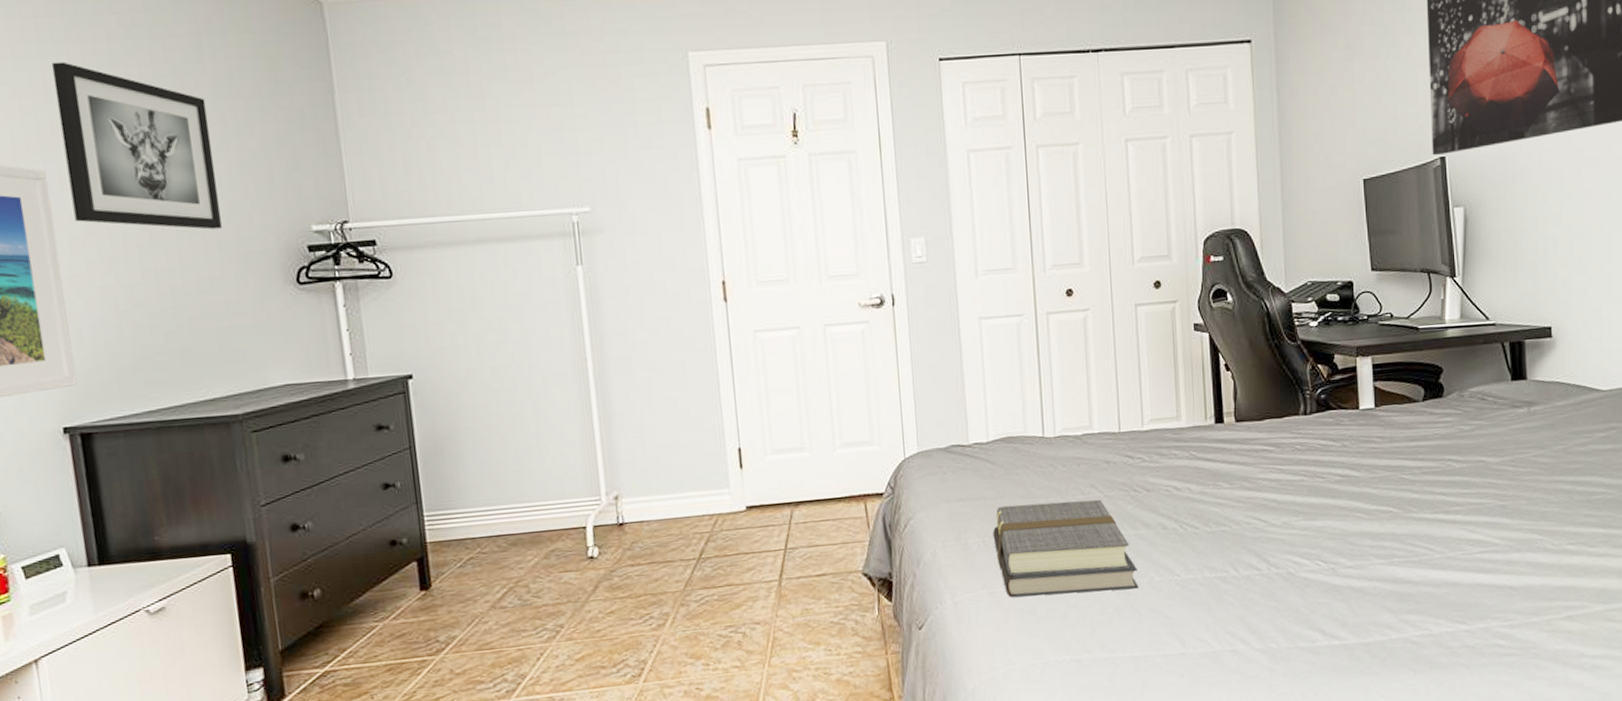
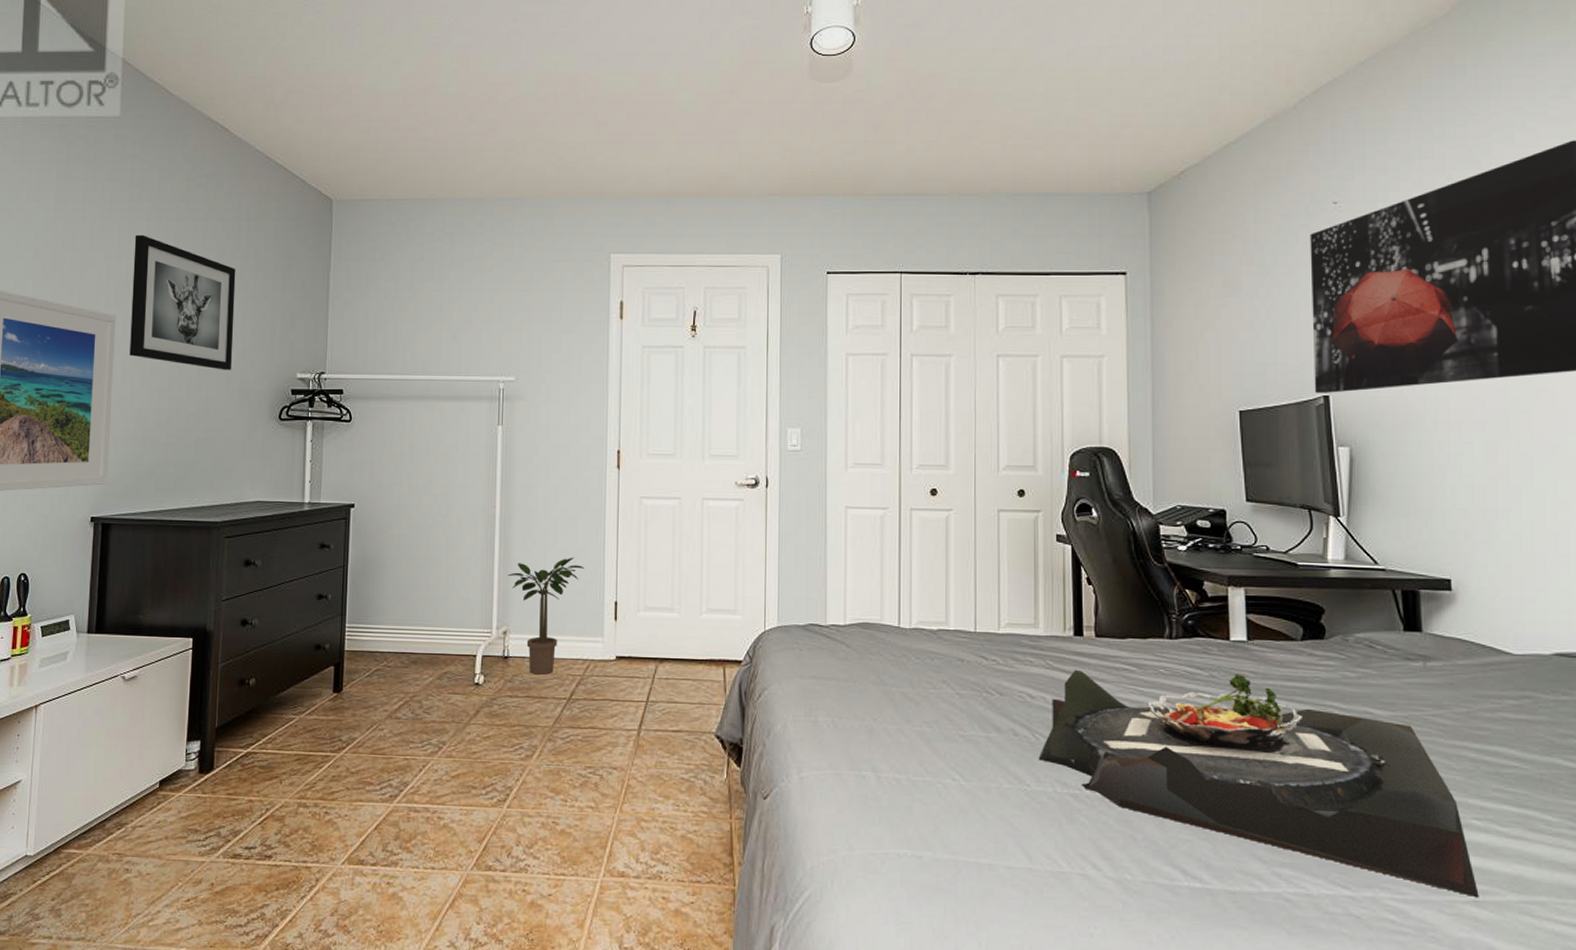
potted plant: none [611,405,699,539] -> present [508,557,584,676]
book: present [993,499,1138,597] -> none [843,689,985,792]
serving tray: none [1186,440,1572,614] -> present [1038,669,1479,898]

